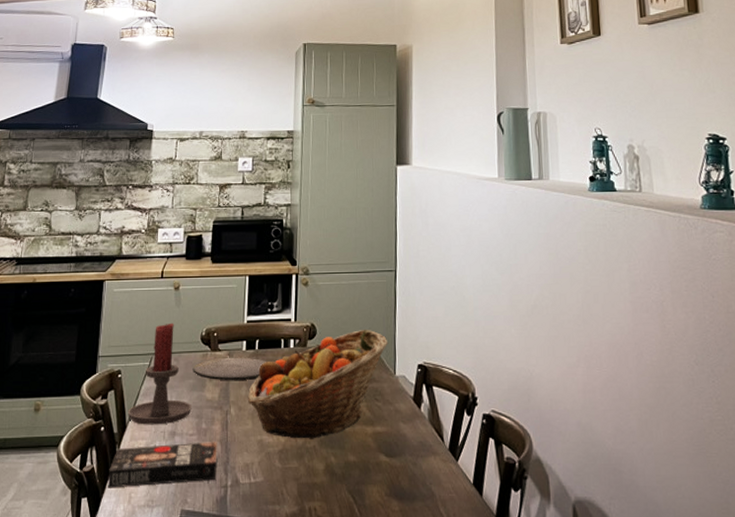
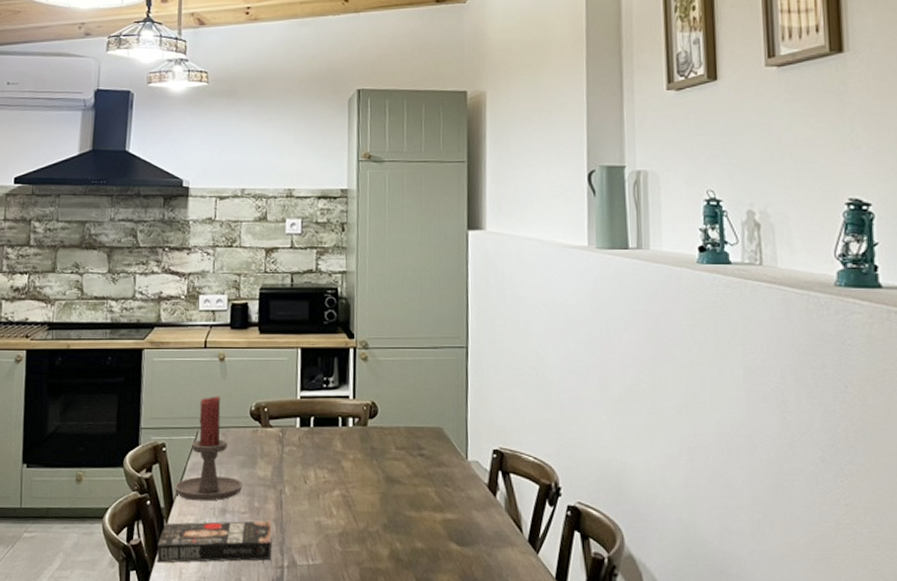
plate: present [192,357,267,381] -> none [242,434,324,459]
fruit basket: present [248,329,389,439] -> none [304,409,459,523]

